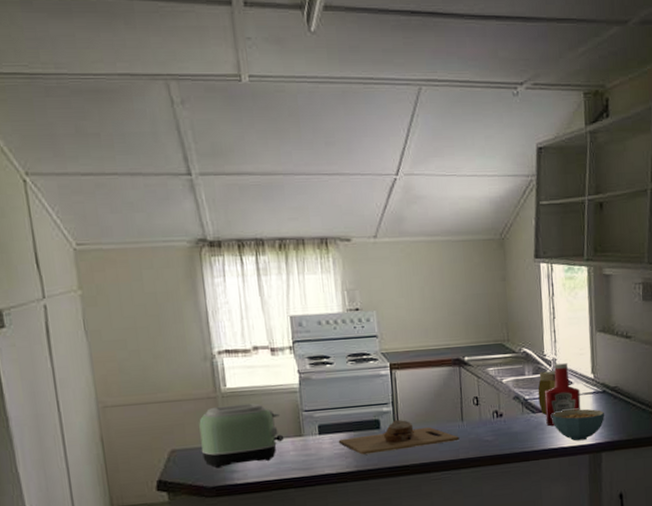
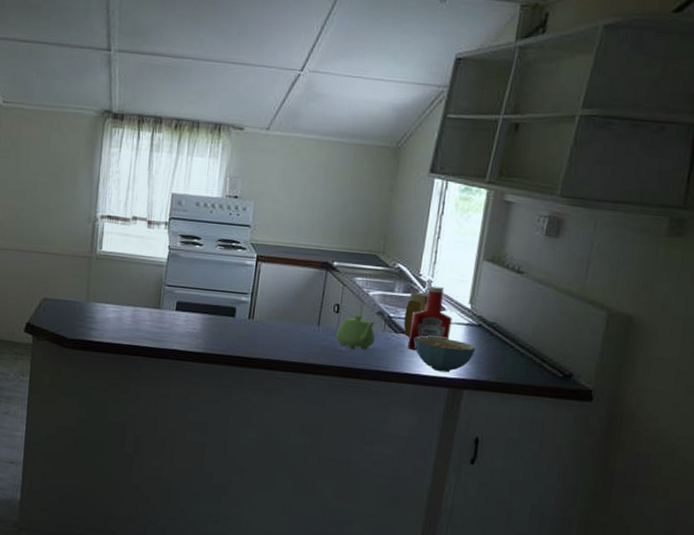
toaster: present [199,403,284,469] -> none [68,266,145,326]
cutting board: present [338,420,460,455] -> none [192,312,312,345]
teapot: none [480,403,517,437] -> present [335,314,375,350]

